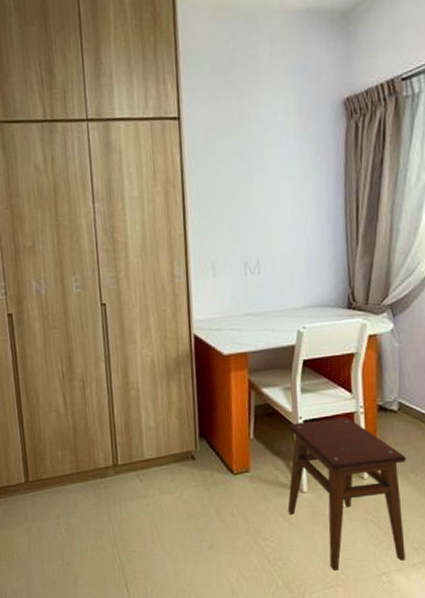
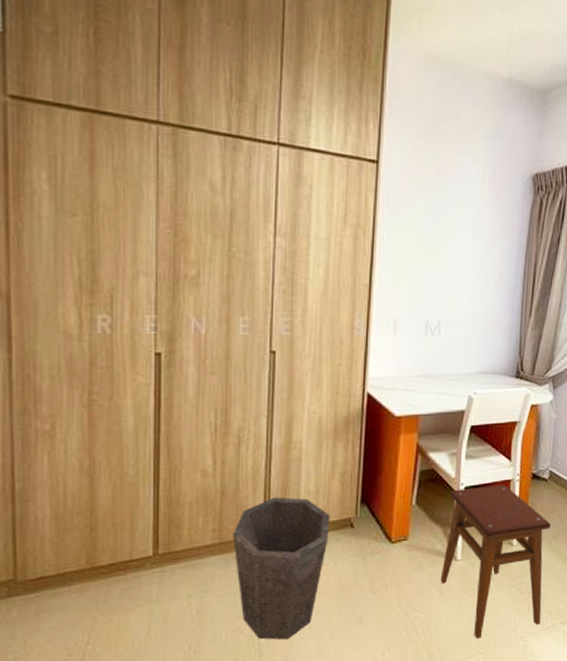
waste bin: none [87,432,173,560] -> present [233,497,331,640]

